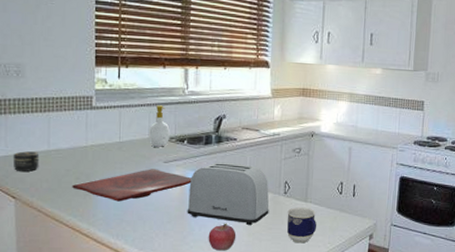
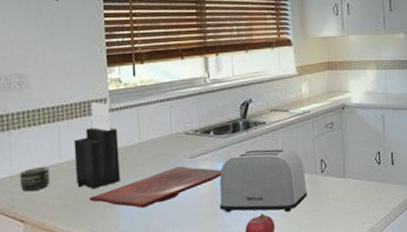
knife block: none [61,98,101,178] -> present [74,102,120,189]
soap bottle: present [148,105,170,147] -> none [170,98,194,143]
cup: present [287,207,316,244] -> none [326,183,358,223]

